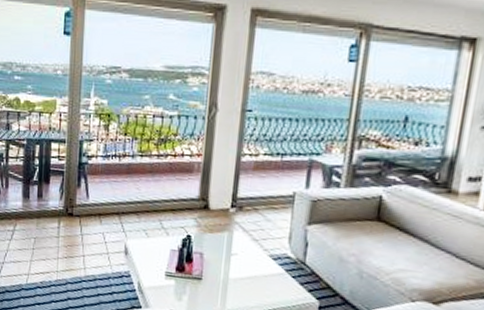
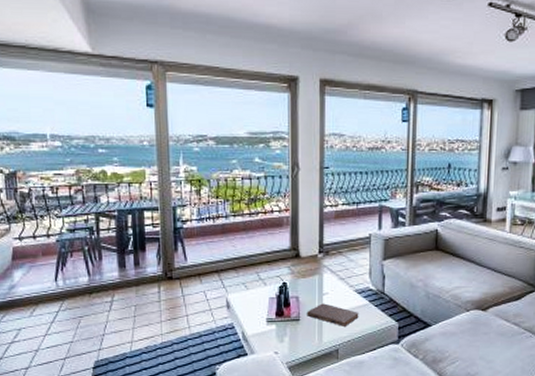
book: none [210,264,272,296] -> present [307,303,359,328]

